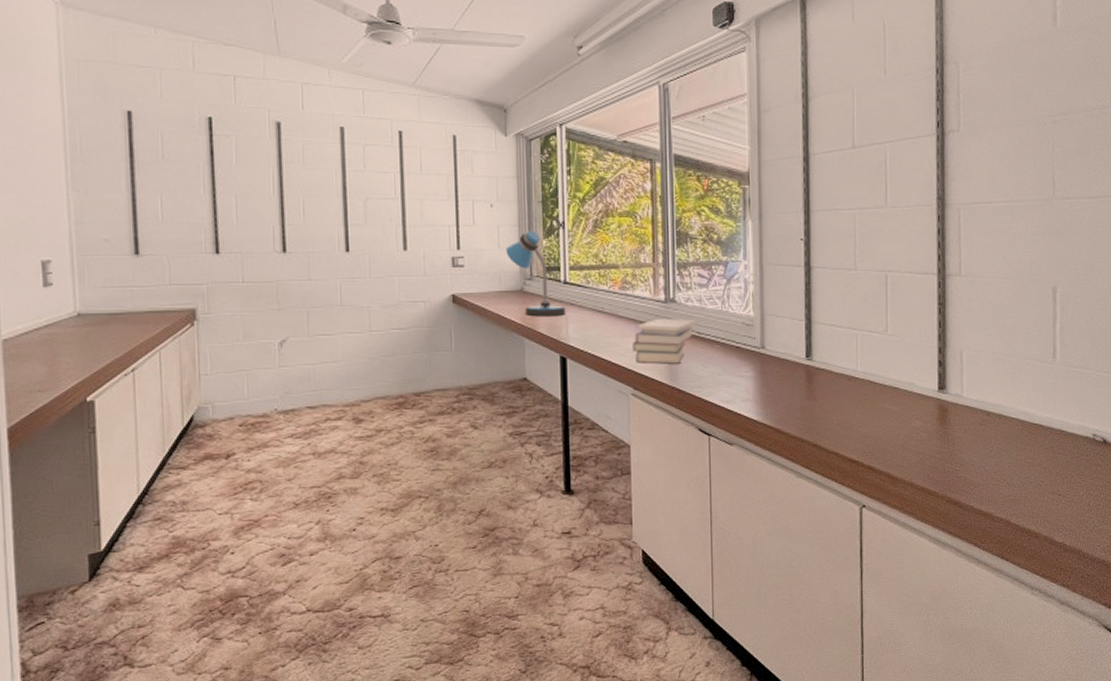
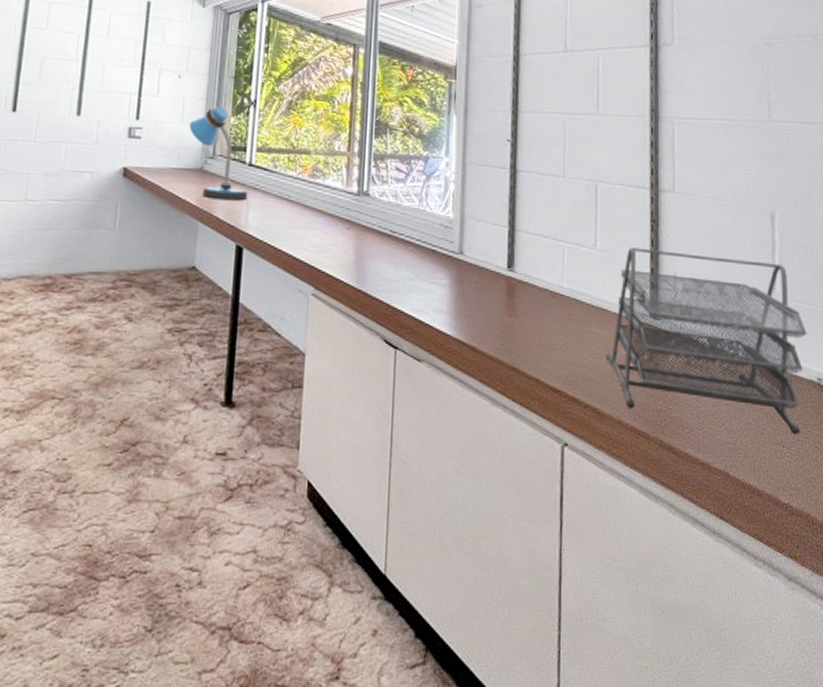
books: present [632,318,696,364] -> none [317,211,390,264]
file organizer: none [897,330,1084,485] -> present [605,247,807,435]

